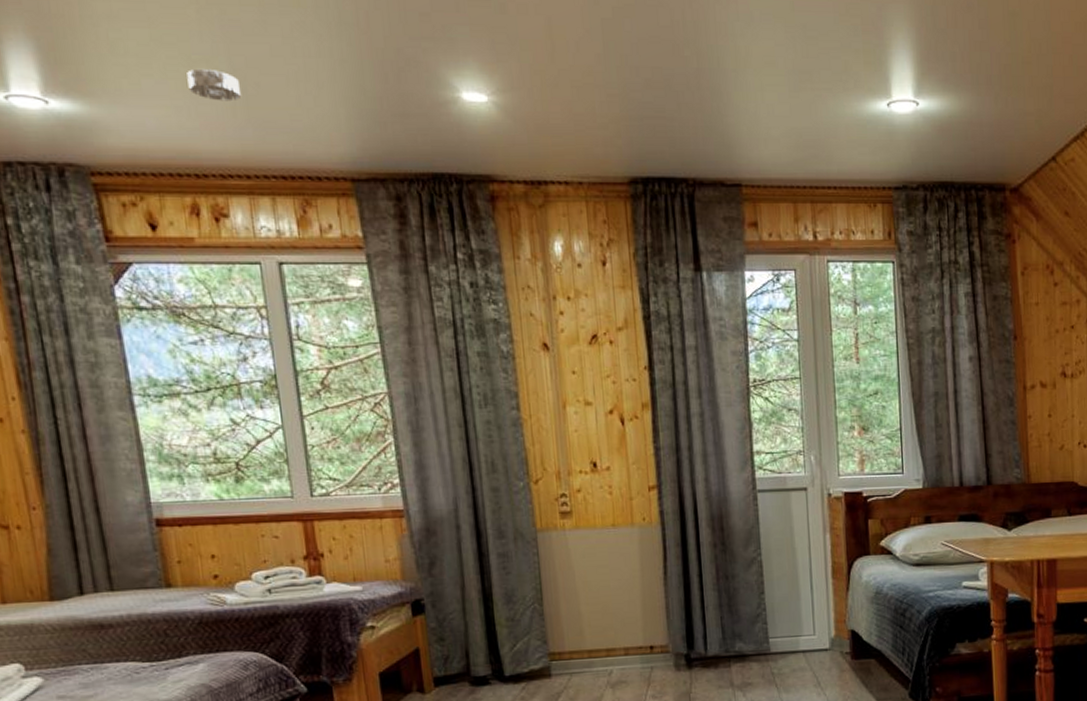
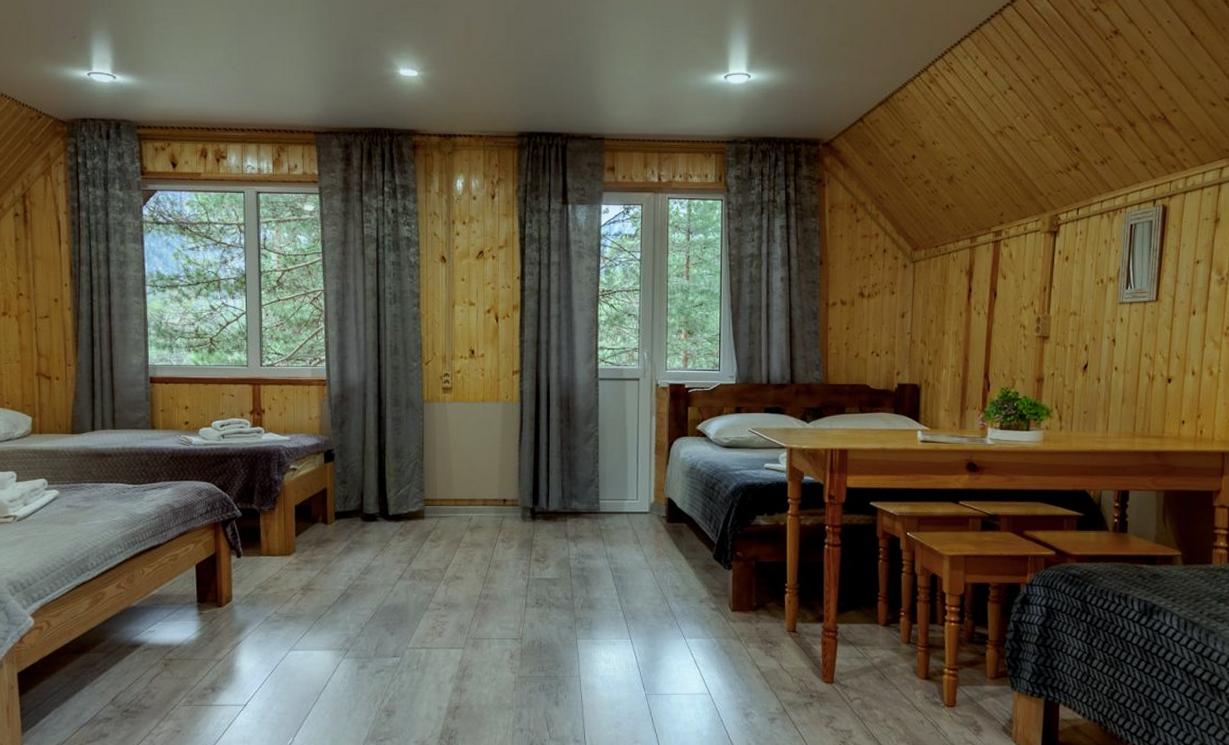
smoke detector: present [187,68,241,102] -> none [209,53,244,76]

